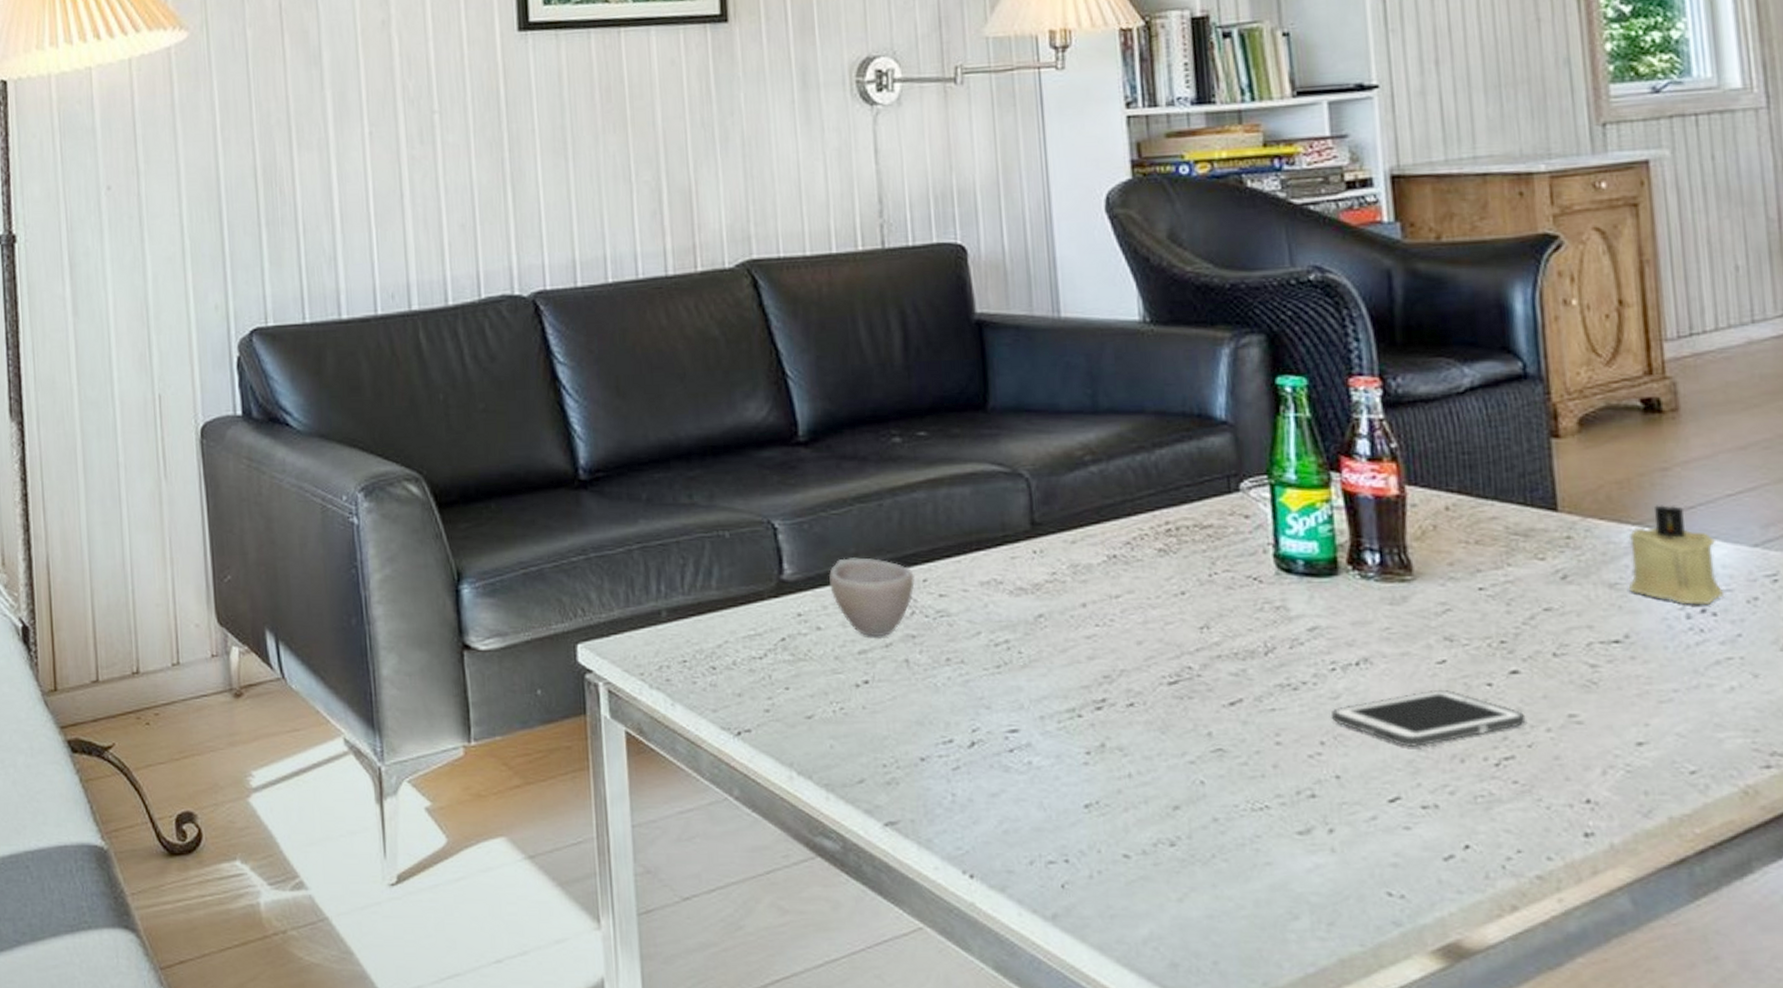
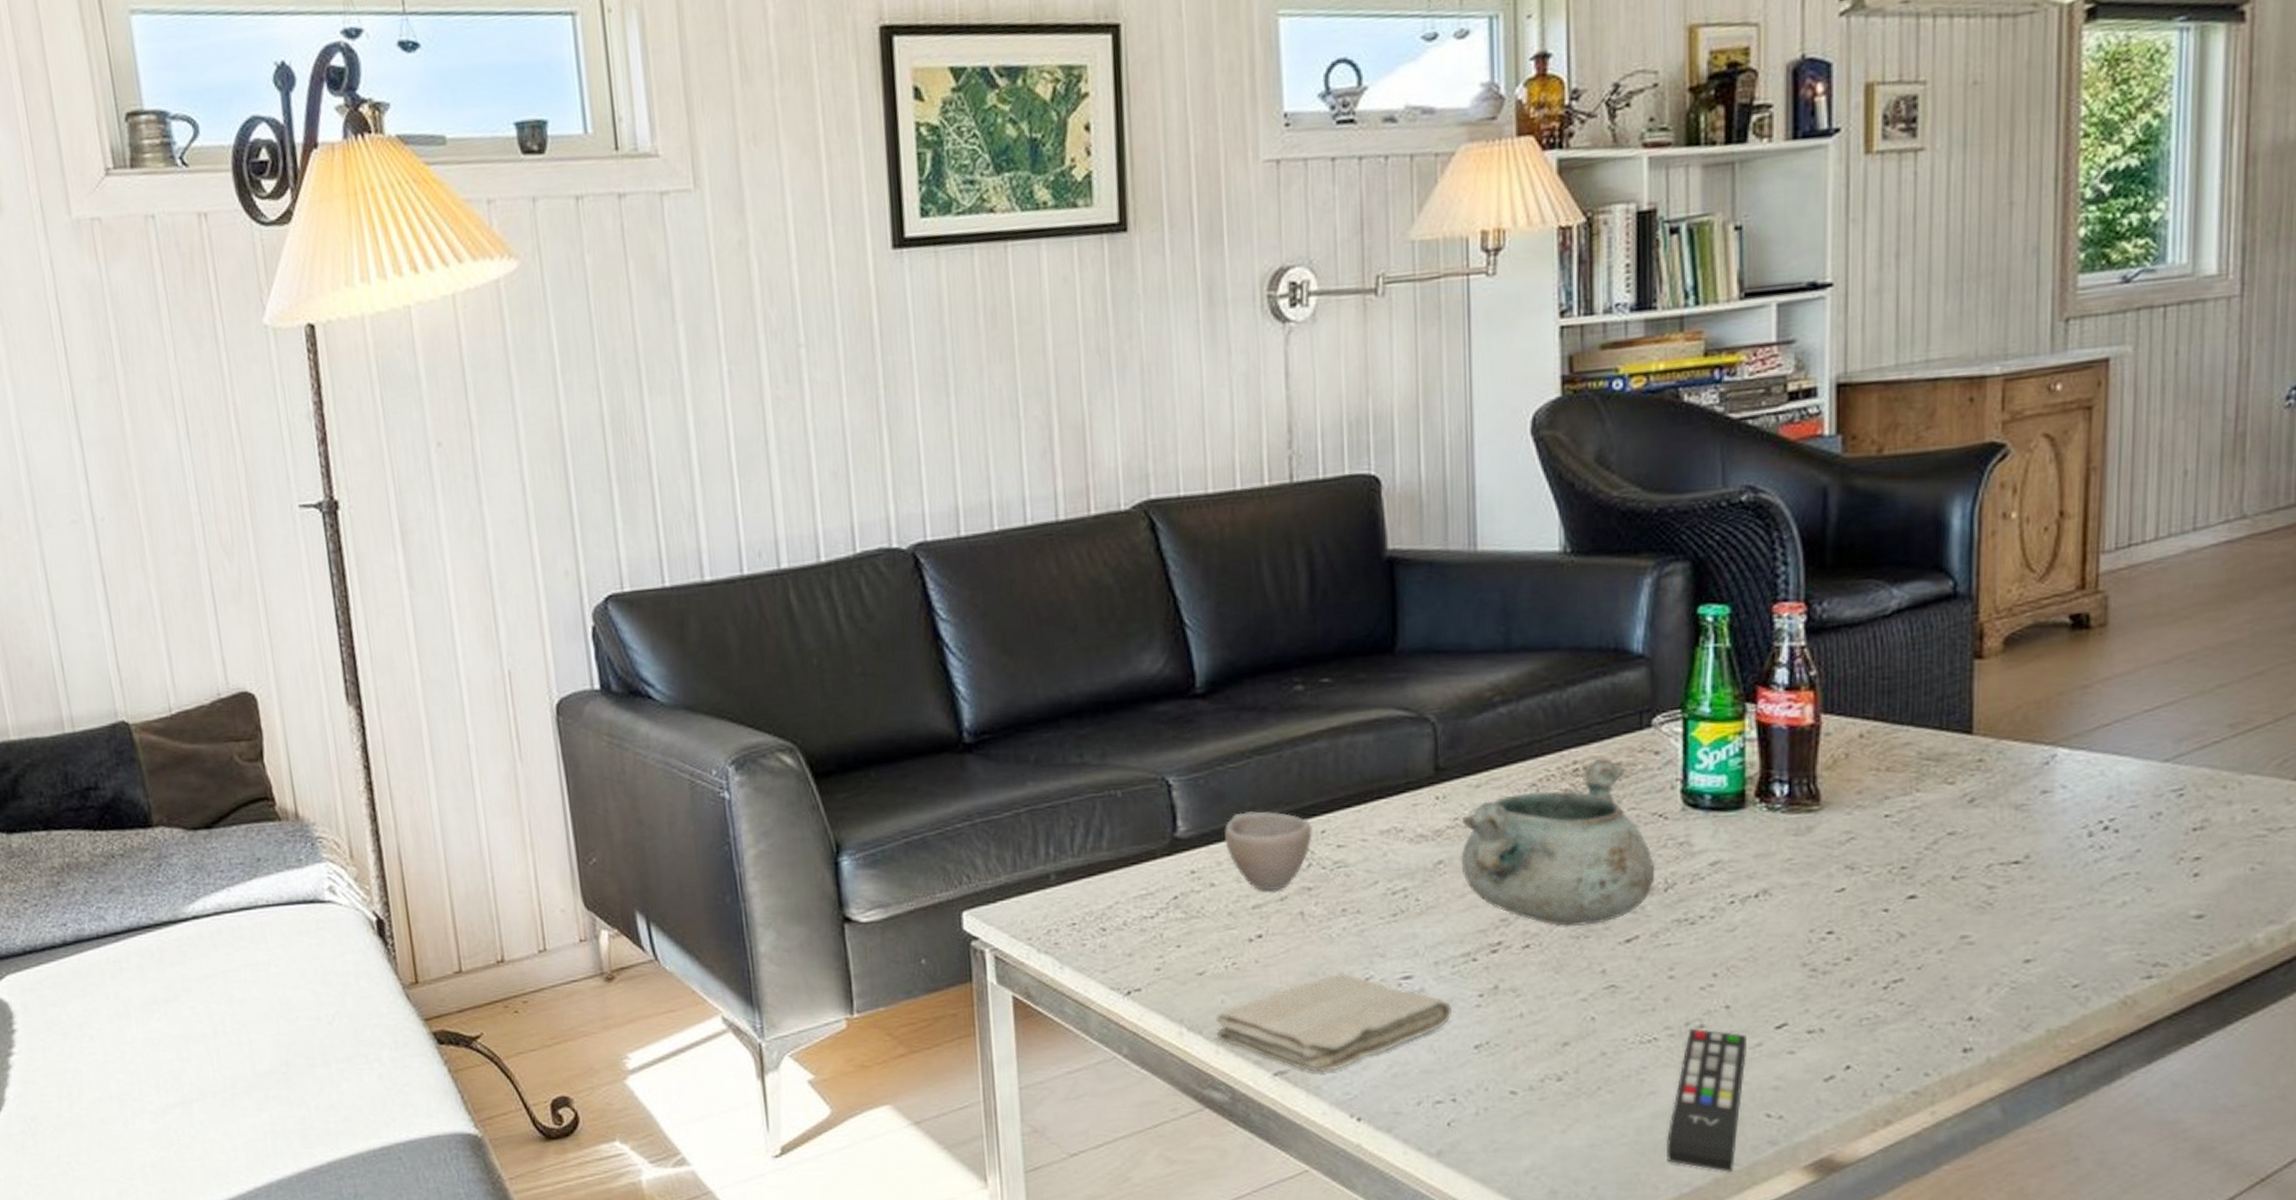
washcloth: none [825,723,1061,825] -> present [1216,973,1453,1073]
decorative bowl: none [1059,520,1254,686] -> present [1461,758,1655,926]
remote control: none [1287,797,1362,953] -> present [1667,1028,1746,1172]
cell phone: present [1331,689,1526,747] -> none [1725,917,1918,975]
candle: present [1629,505,1725,605] -> none [2035,723,2129,822]

